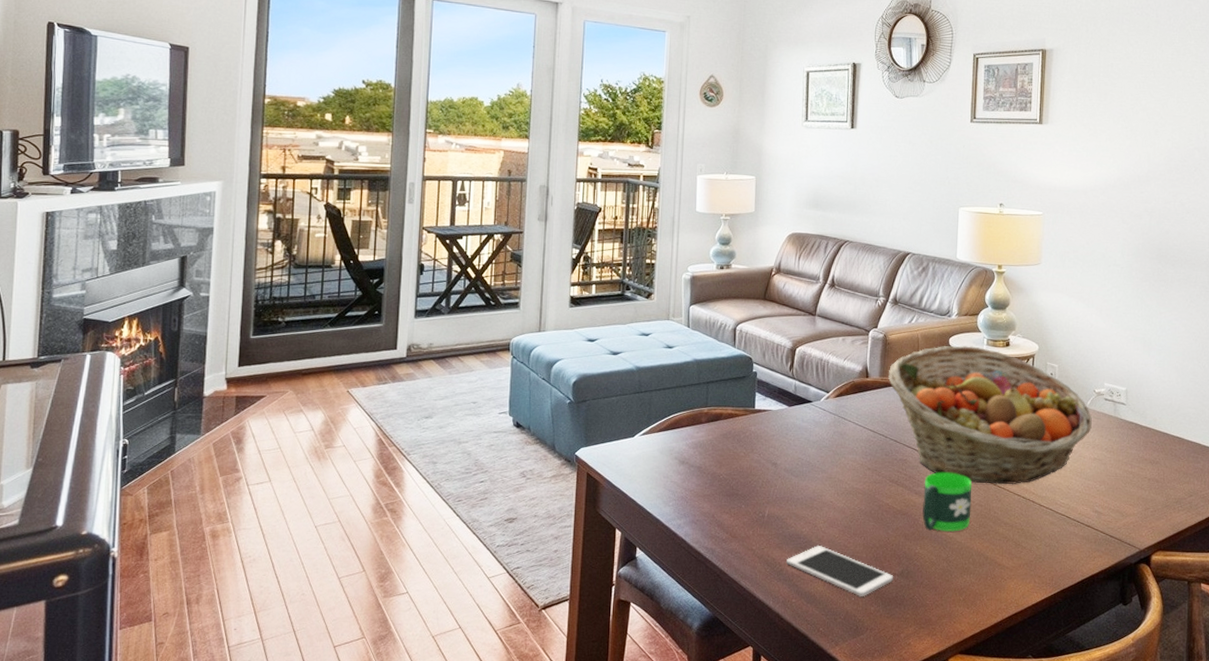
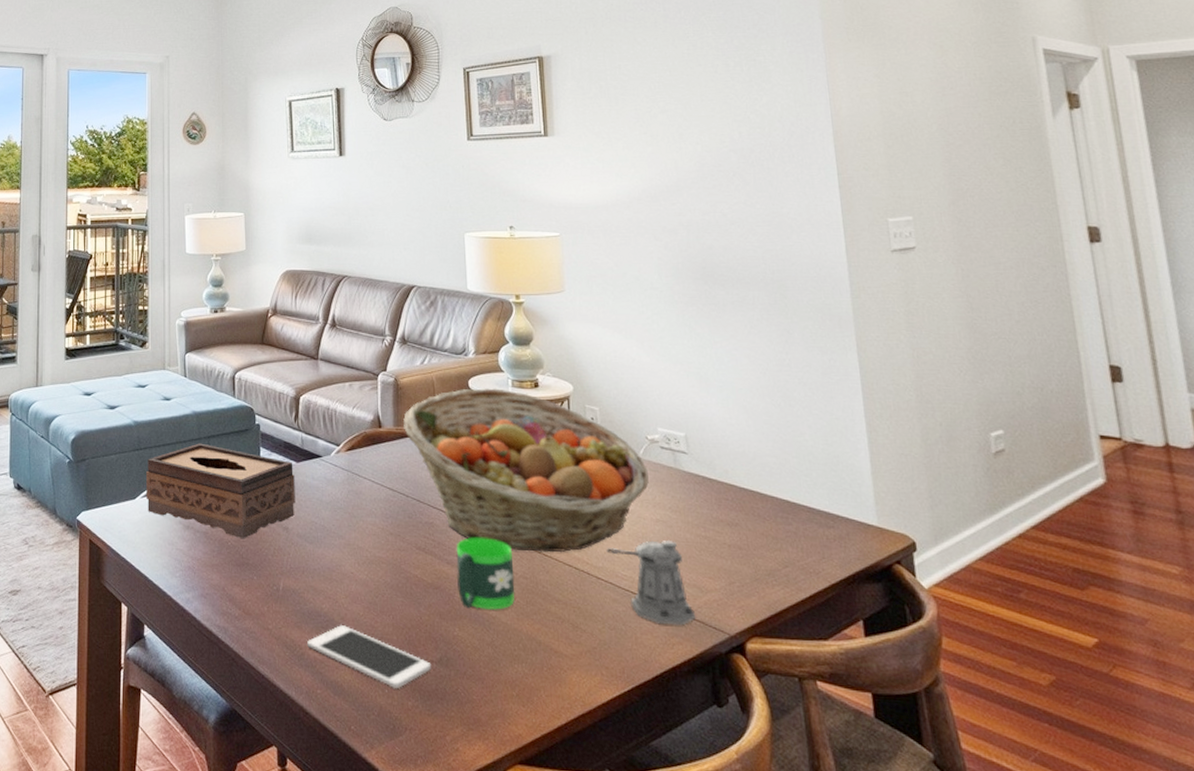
tissue box: none [644,388,786,473] -> present [146,443,295,539]
pepper shaker: none [1051,475,1115,542] -> present [607,540,695,625]

